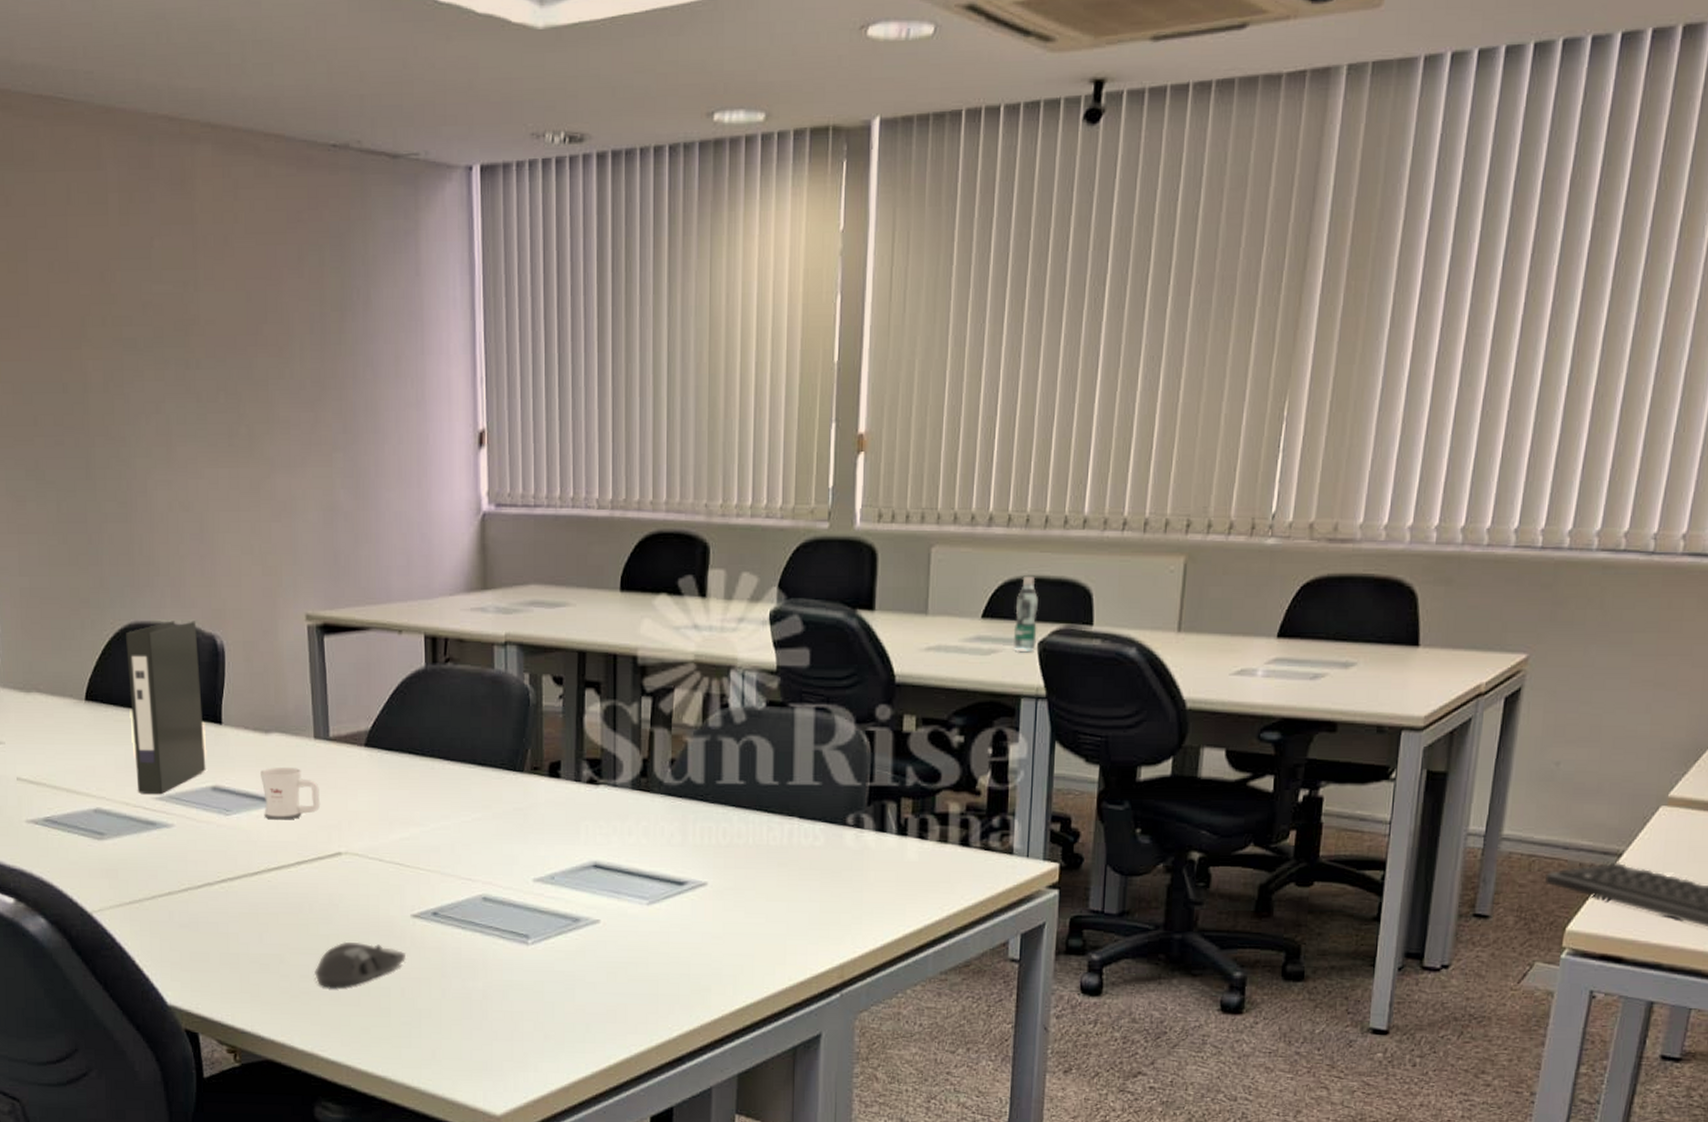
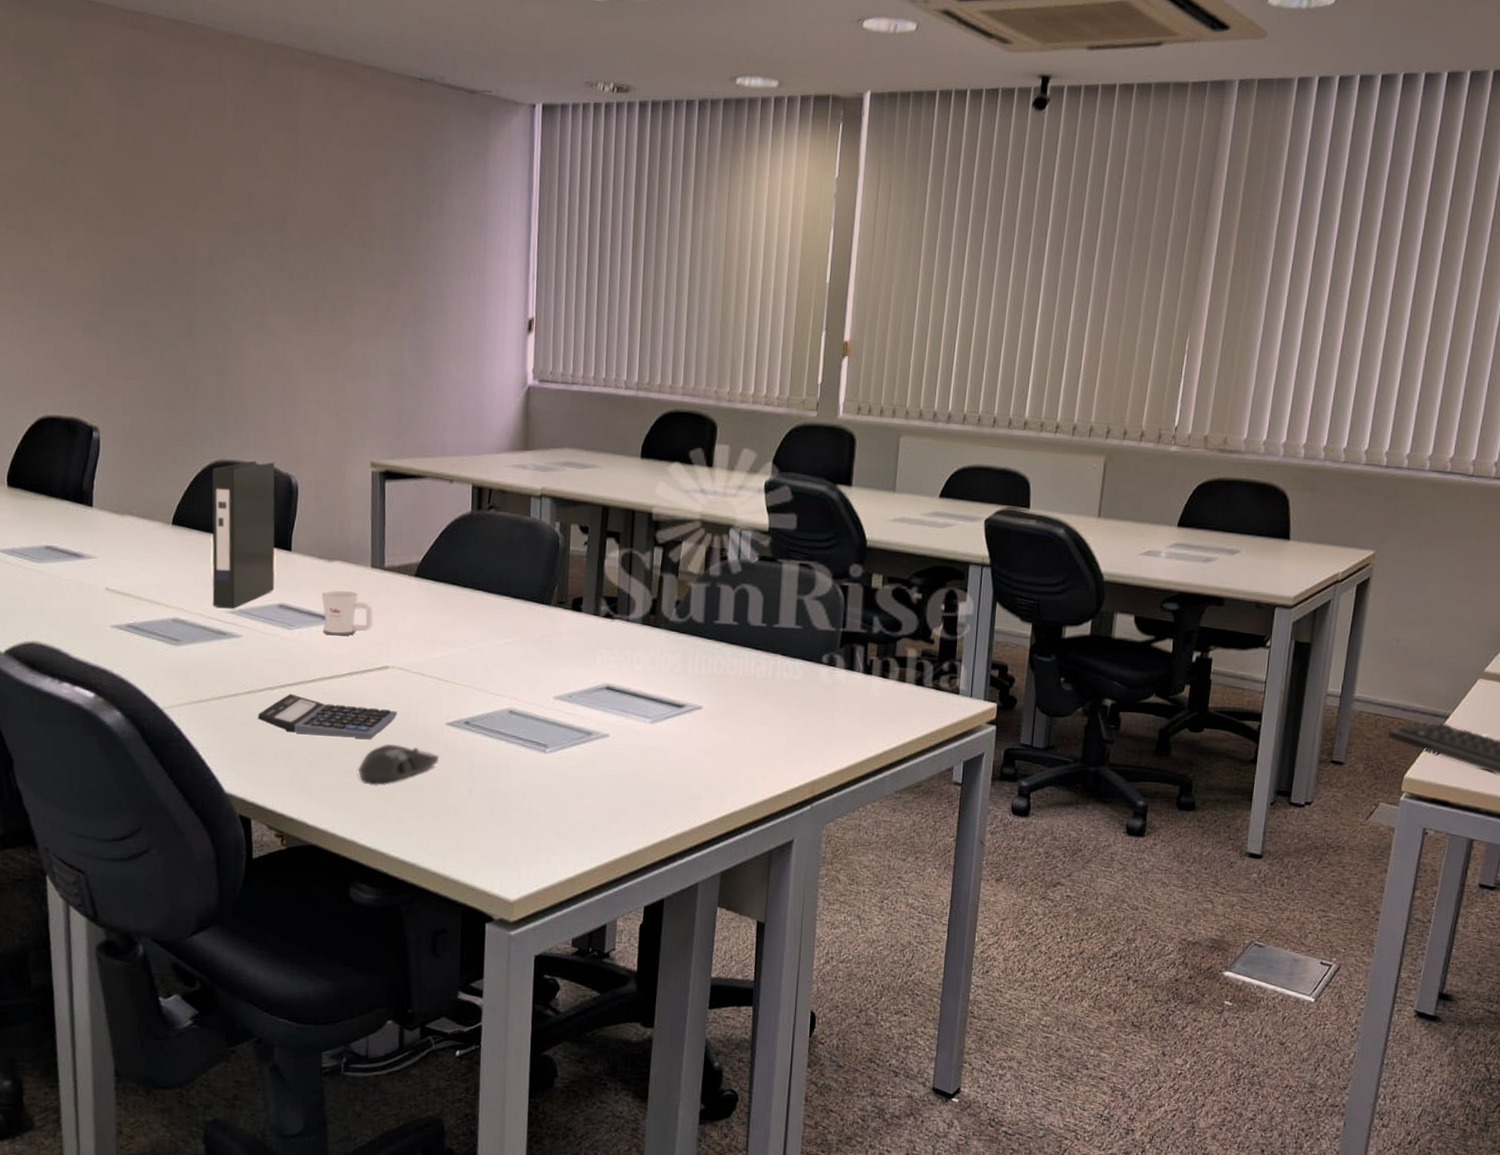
calculator: none [197,889,355,937] -> present [257,693,398,739]
bottle: present [1013,575,1038,653] -> none [965,465,986,527]

